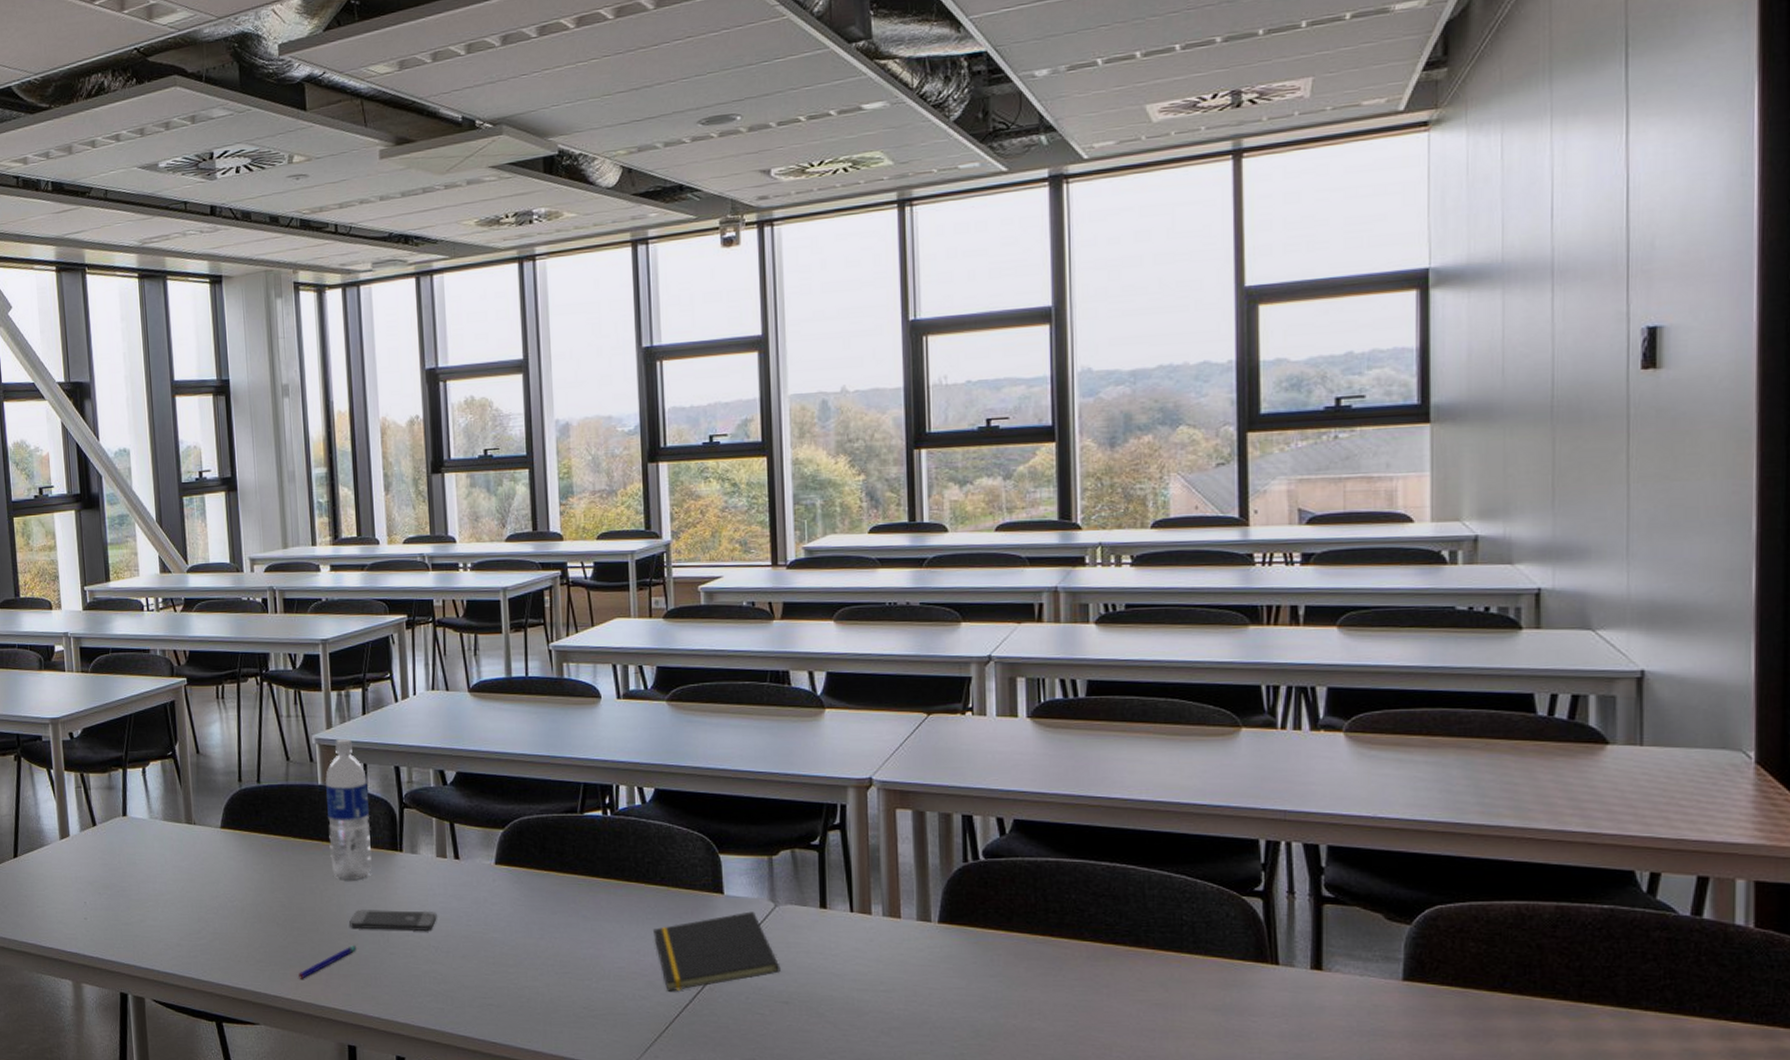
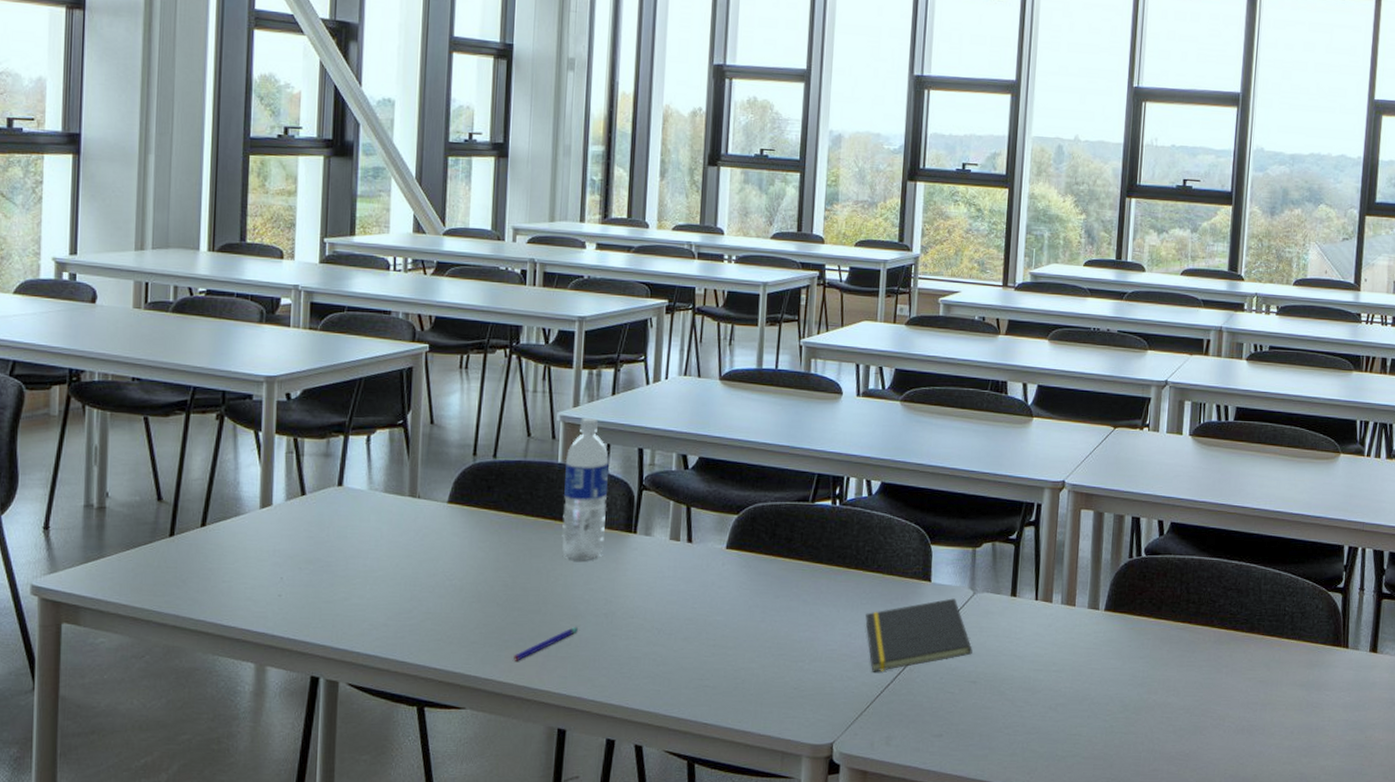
smartphone: present [349,910,437,932] -> none [574,591,664,614]

